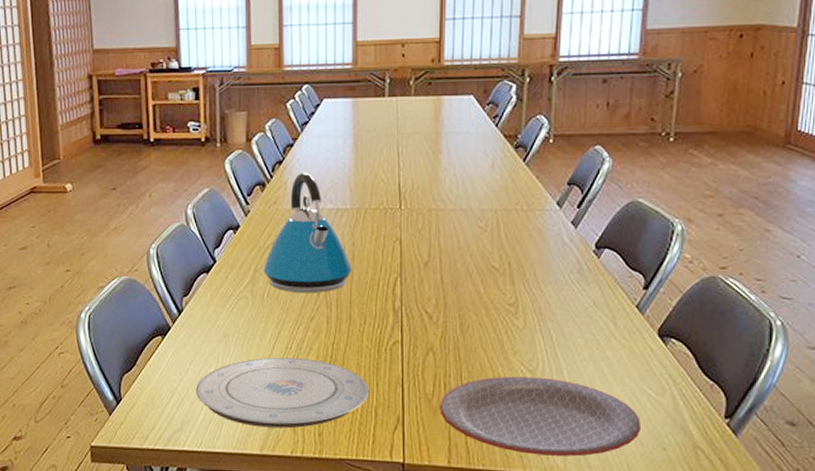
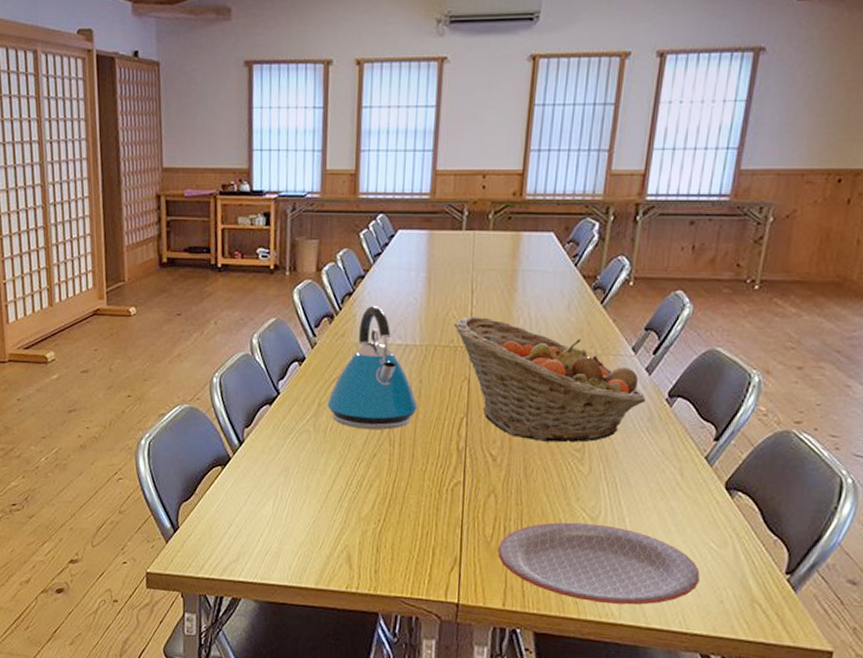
plate: present [196,358,369,429] -> none [253,493,428,564]
fruit basket: none [382,179,575,298] -> present [454,316,646,443]

